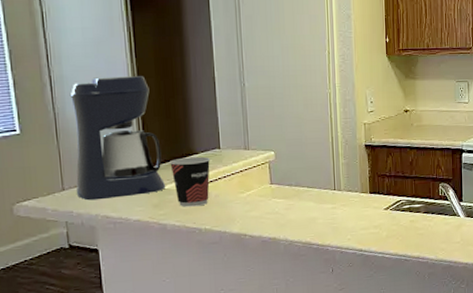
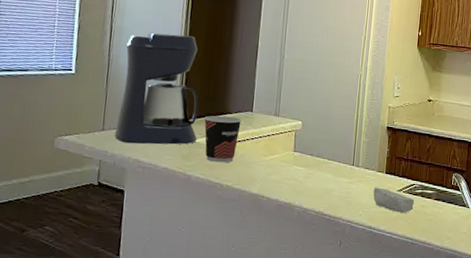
soap bar: none [359,208,403,231] -> present [373,187,414,213]

